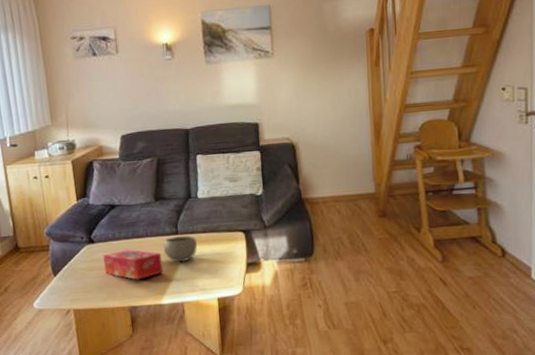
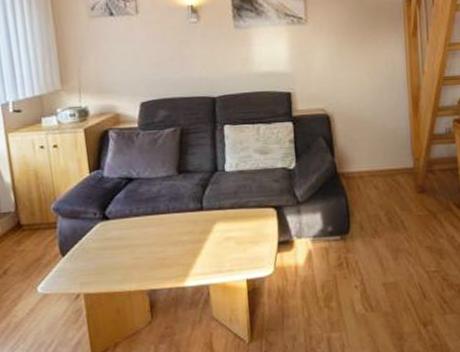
tissue box: present [103,249,163,280] -> none [119,227,187,261]
bowl: present [162,235,198,262] -> none [186,211,225,241]

